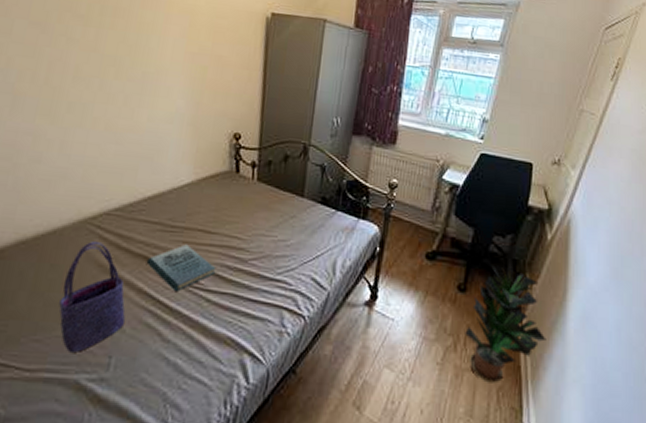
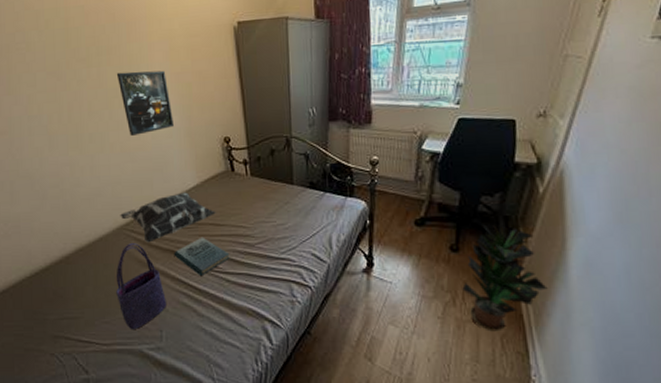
decorative pillow: none [86,188,210,244] -> present [120,192,217,243]
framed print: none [118,39,180,114] -> present [116,70,174,136]

